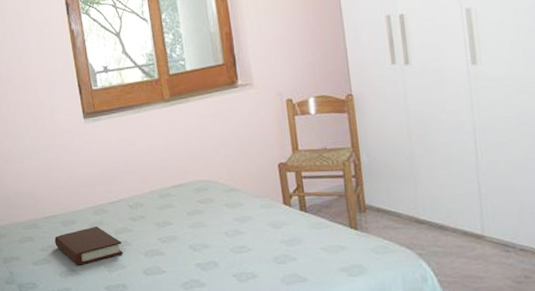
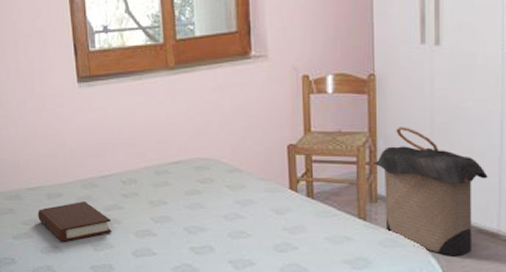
laundry hamper: none [358,140,467,258] -> present [373,127,488,255]

